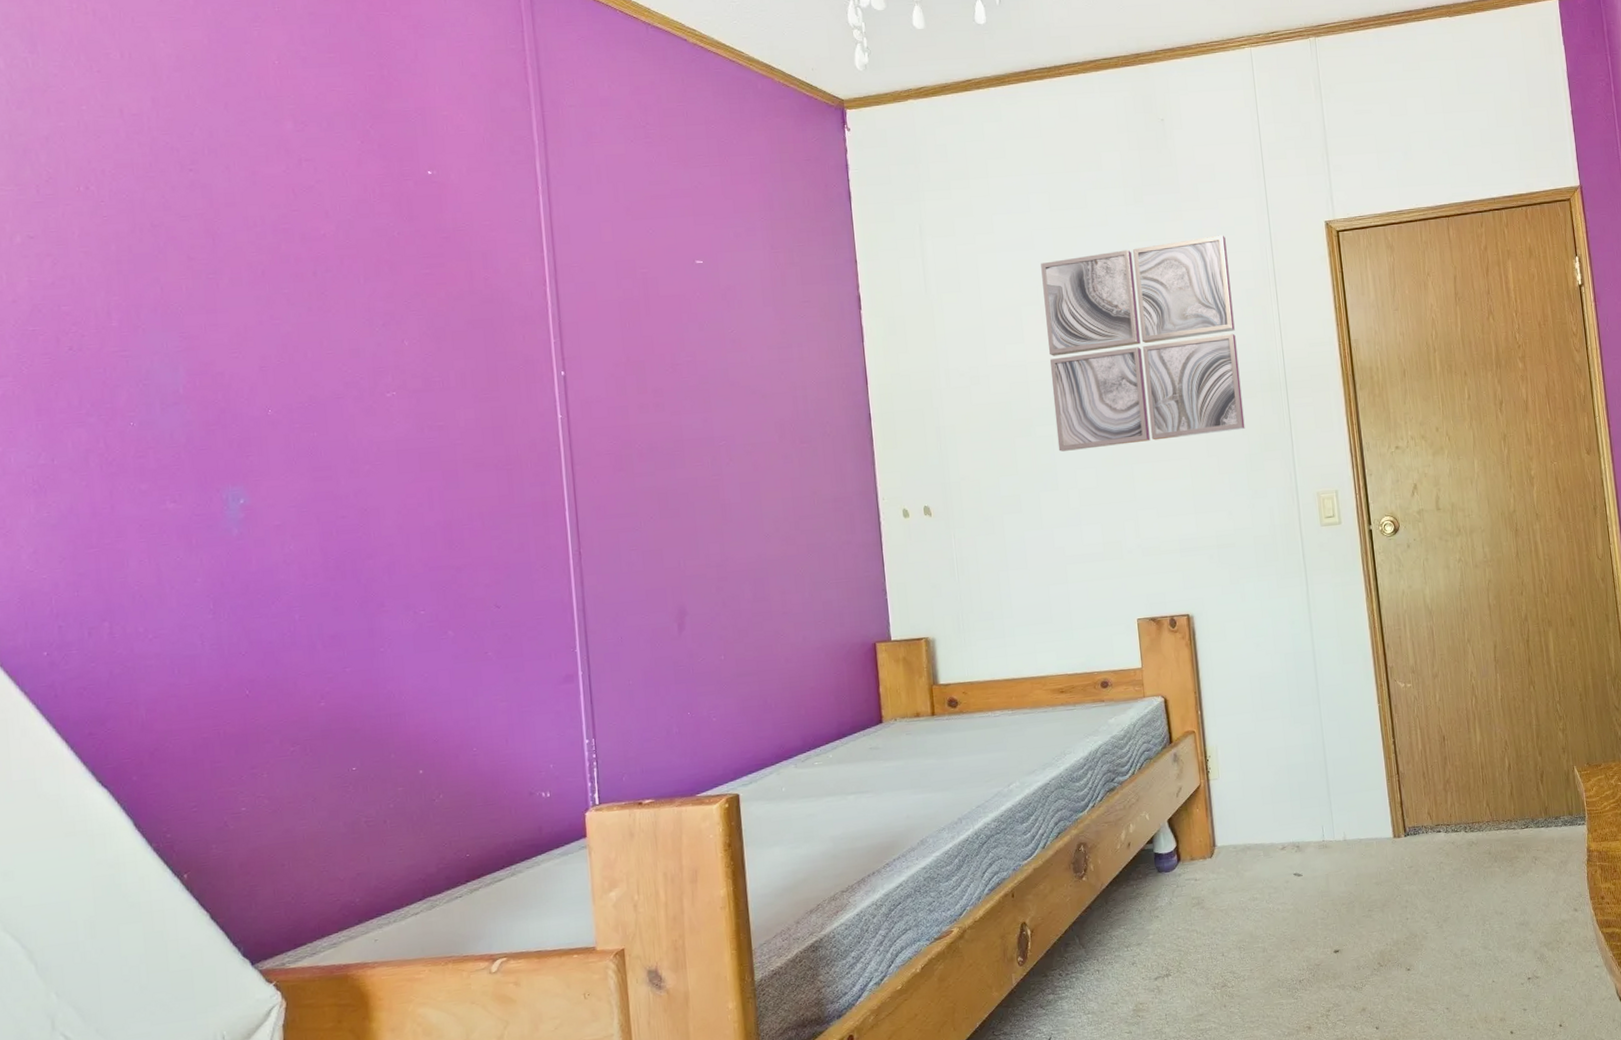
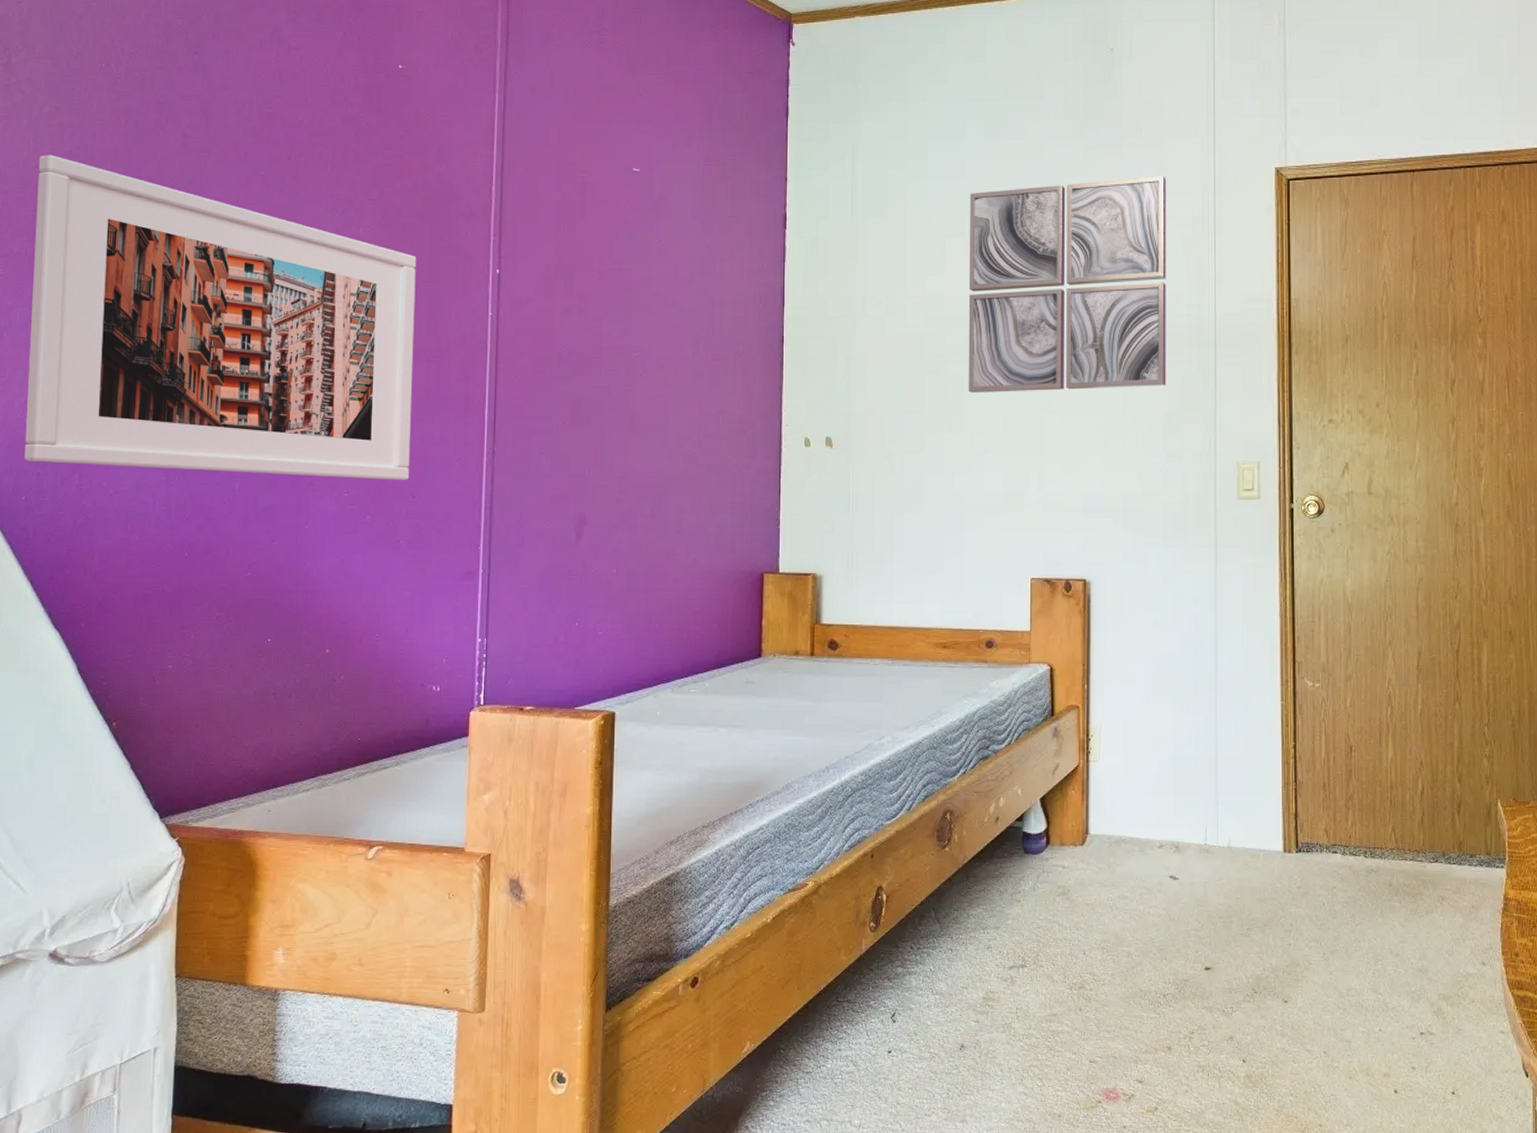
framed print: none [15,287,490,615] -> present [24,154,416,480]

